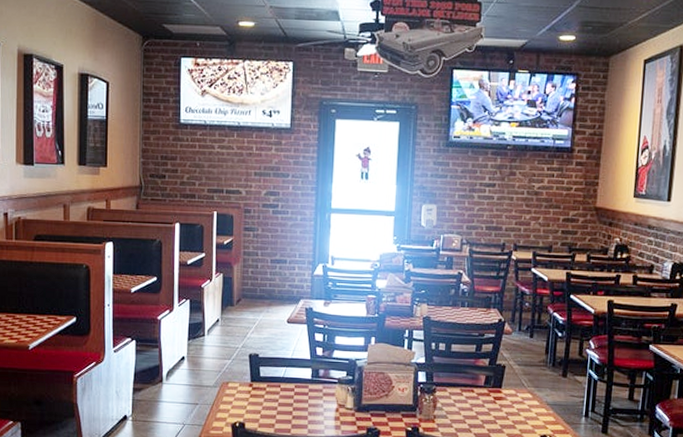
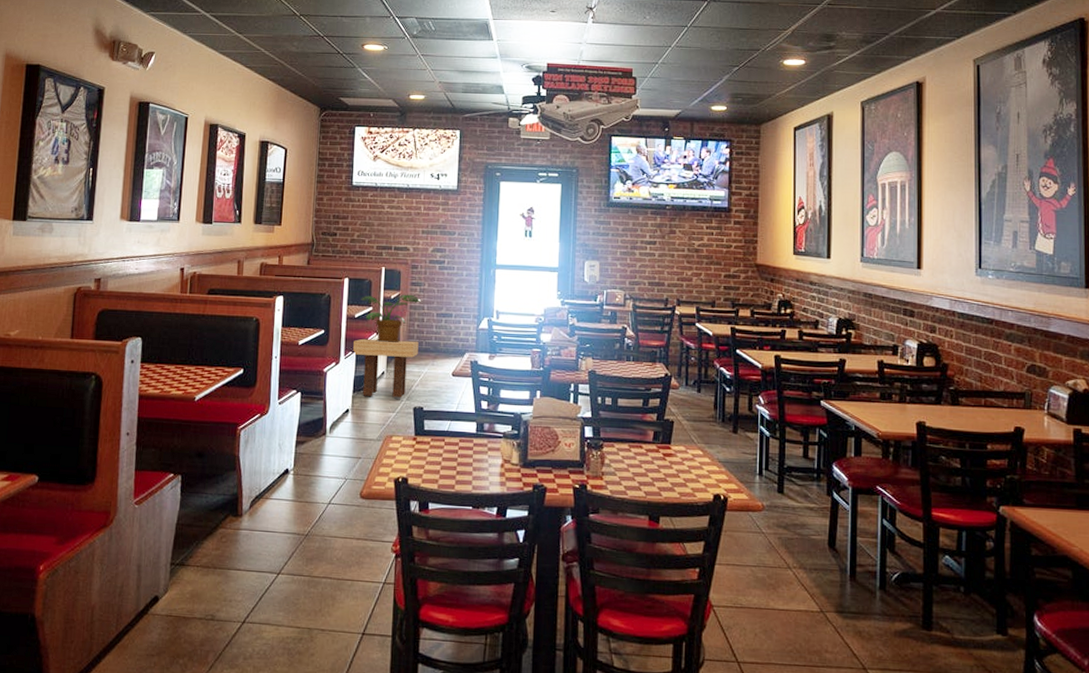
side table: none [187,285,253,345] -> present [353,338,419,398]
potted plant: none [193,239,254,290] -> present [361,294,421,343]

